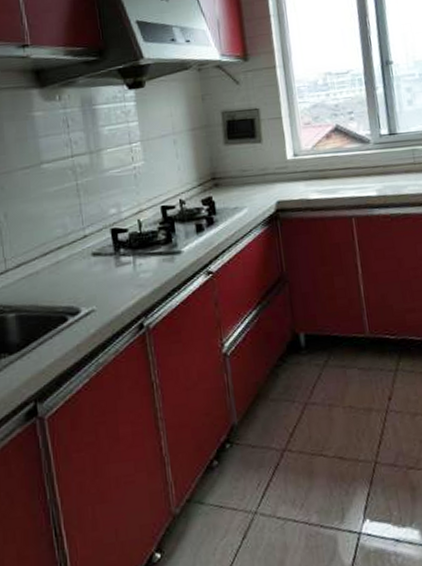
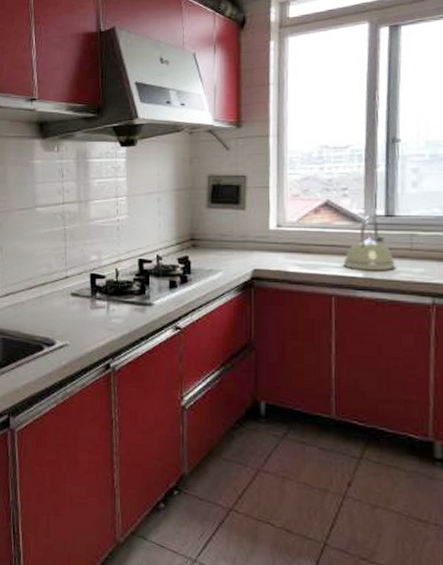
kettle: none [358,135,404,189] -> present [344,215,396,271]

